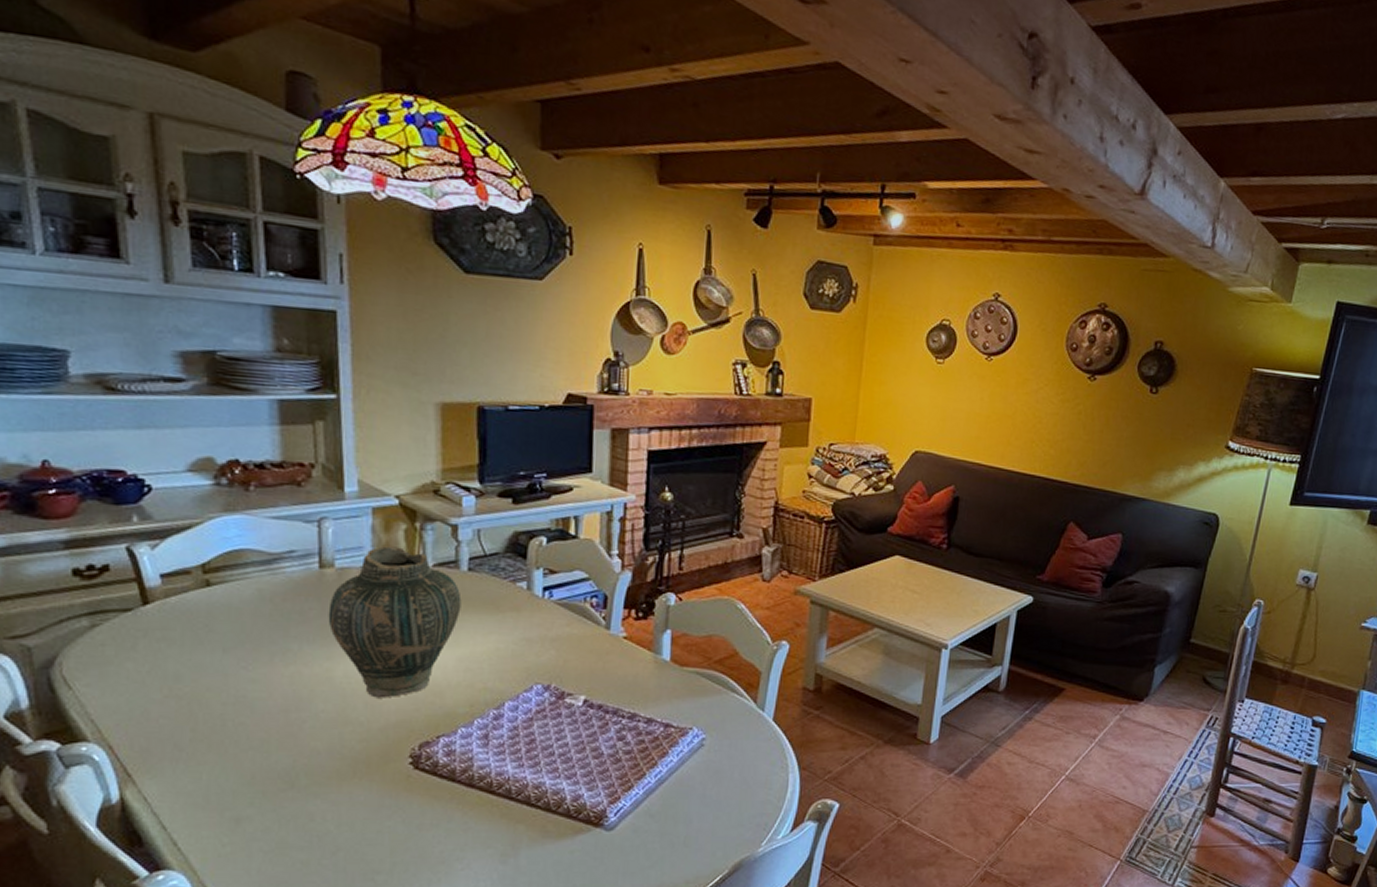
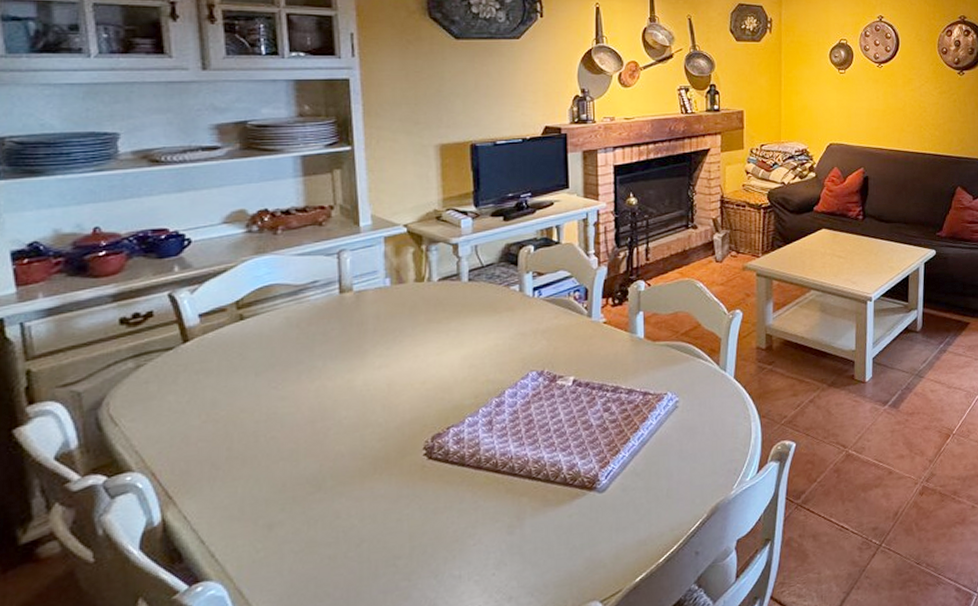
vase: present [328,546,462,698] -> none [348,267,464,401]

